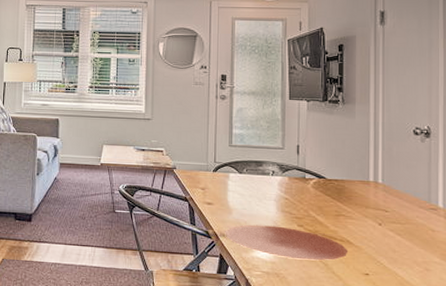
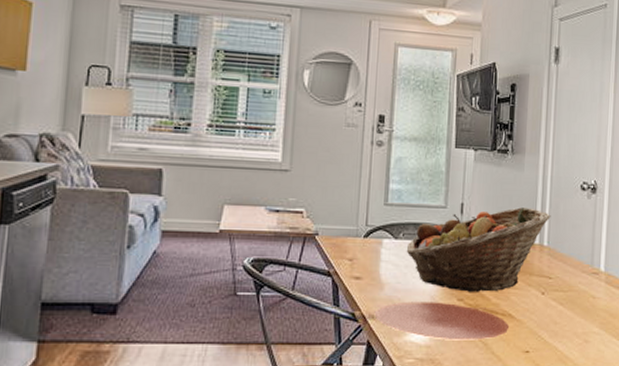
fruit basket: none [249,149,384,221] -> present [406,207,551,293]

